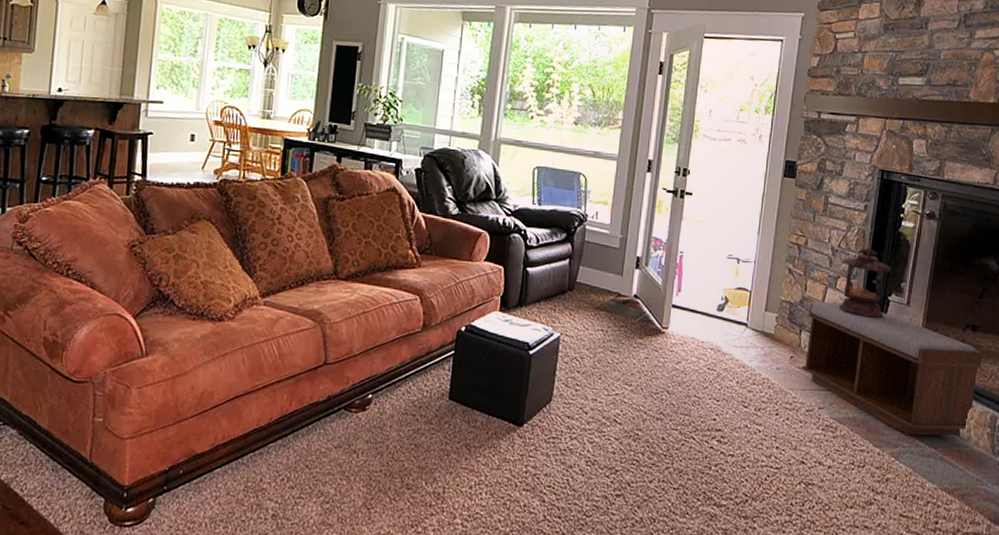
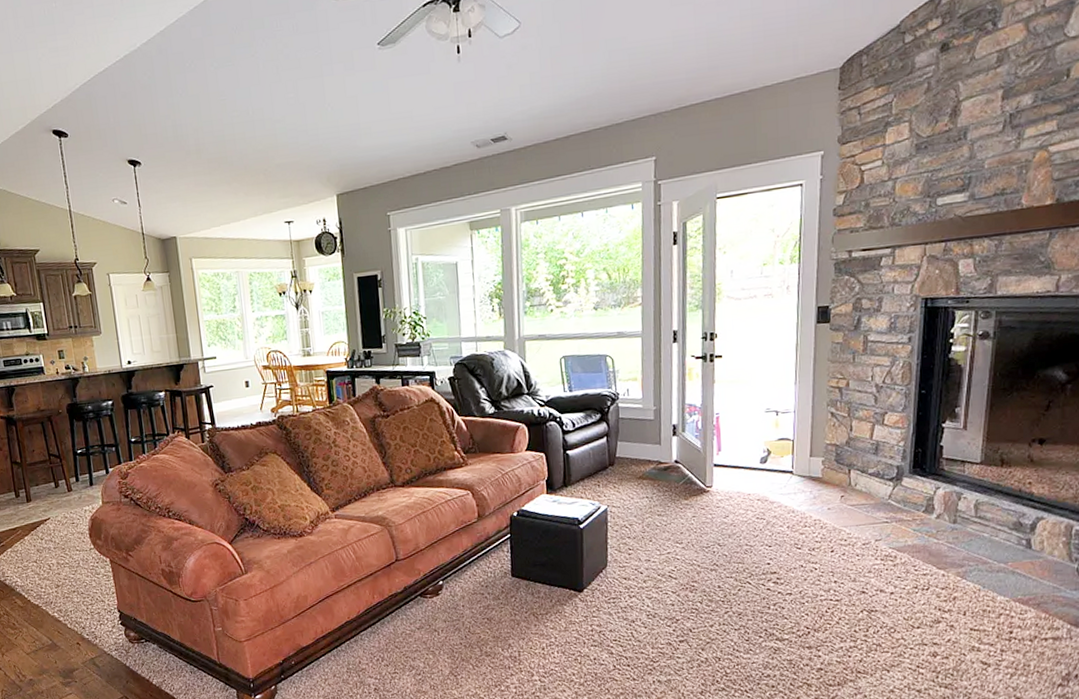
bench: present [802,301,983,436] -> none [854,437,1053,554]
candle lantern: present [838,240,891,319] -> none [888,371,943,448]

